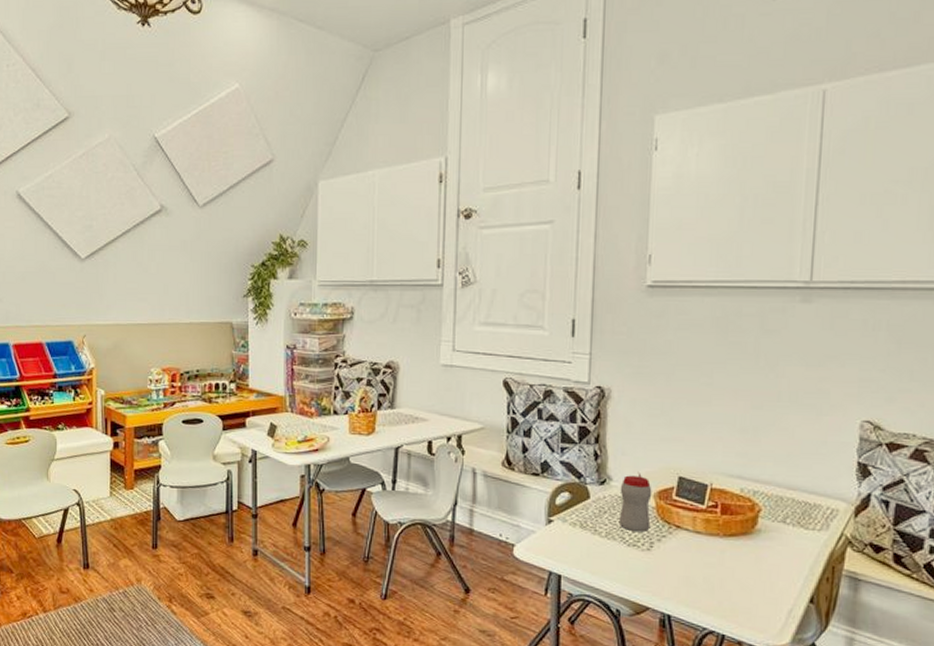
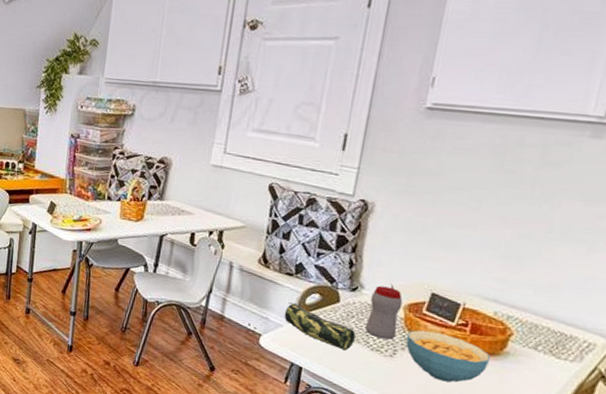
pencil case: none [535,505,610,550] -> present [284,302,356,351]
cereal bowl: none [661,517,743,570] -> present [406,330,490,383]

